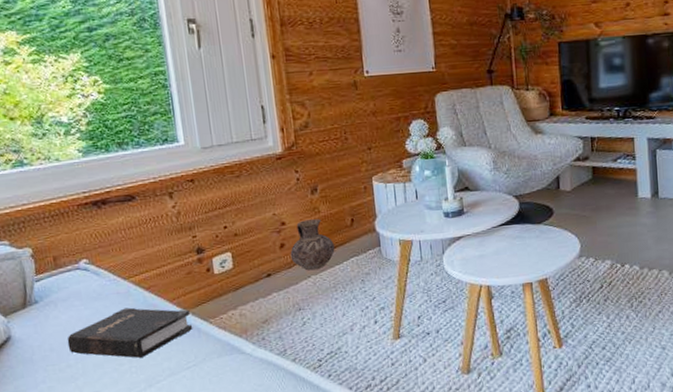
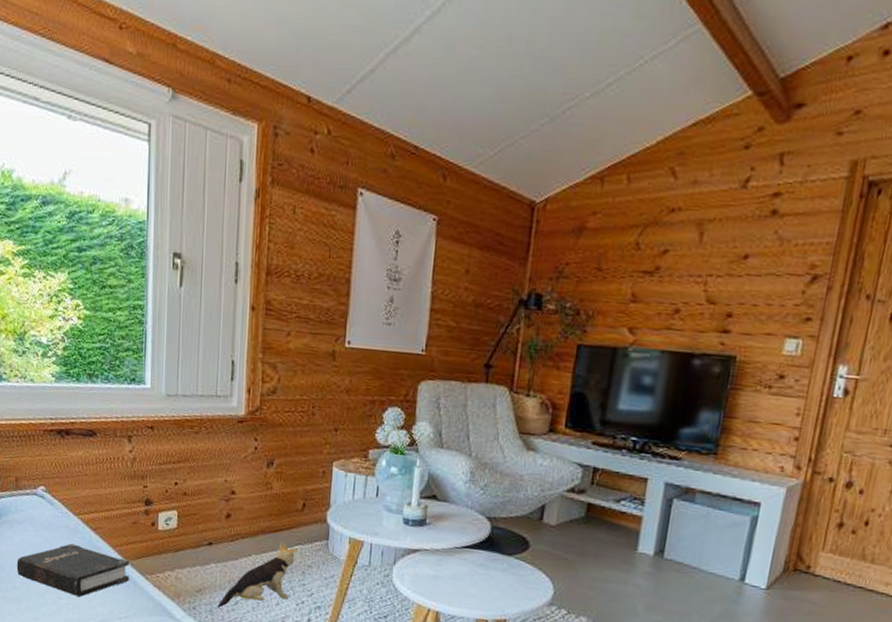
plush toy: none [285,257,354,333] -> present [217,542,298,608]
ceramic jug: present [290,219,335,271] -> none [234,493,281,549]

